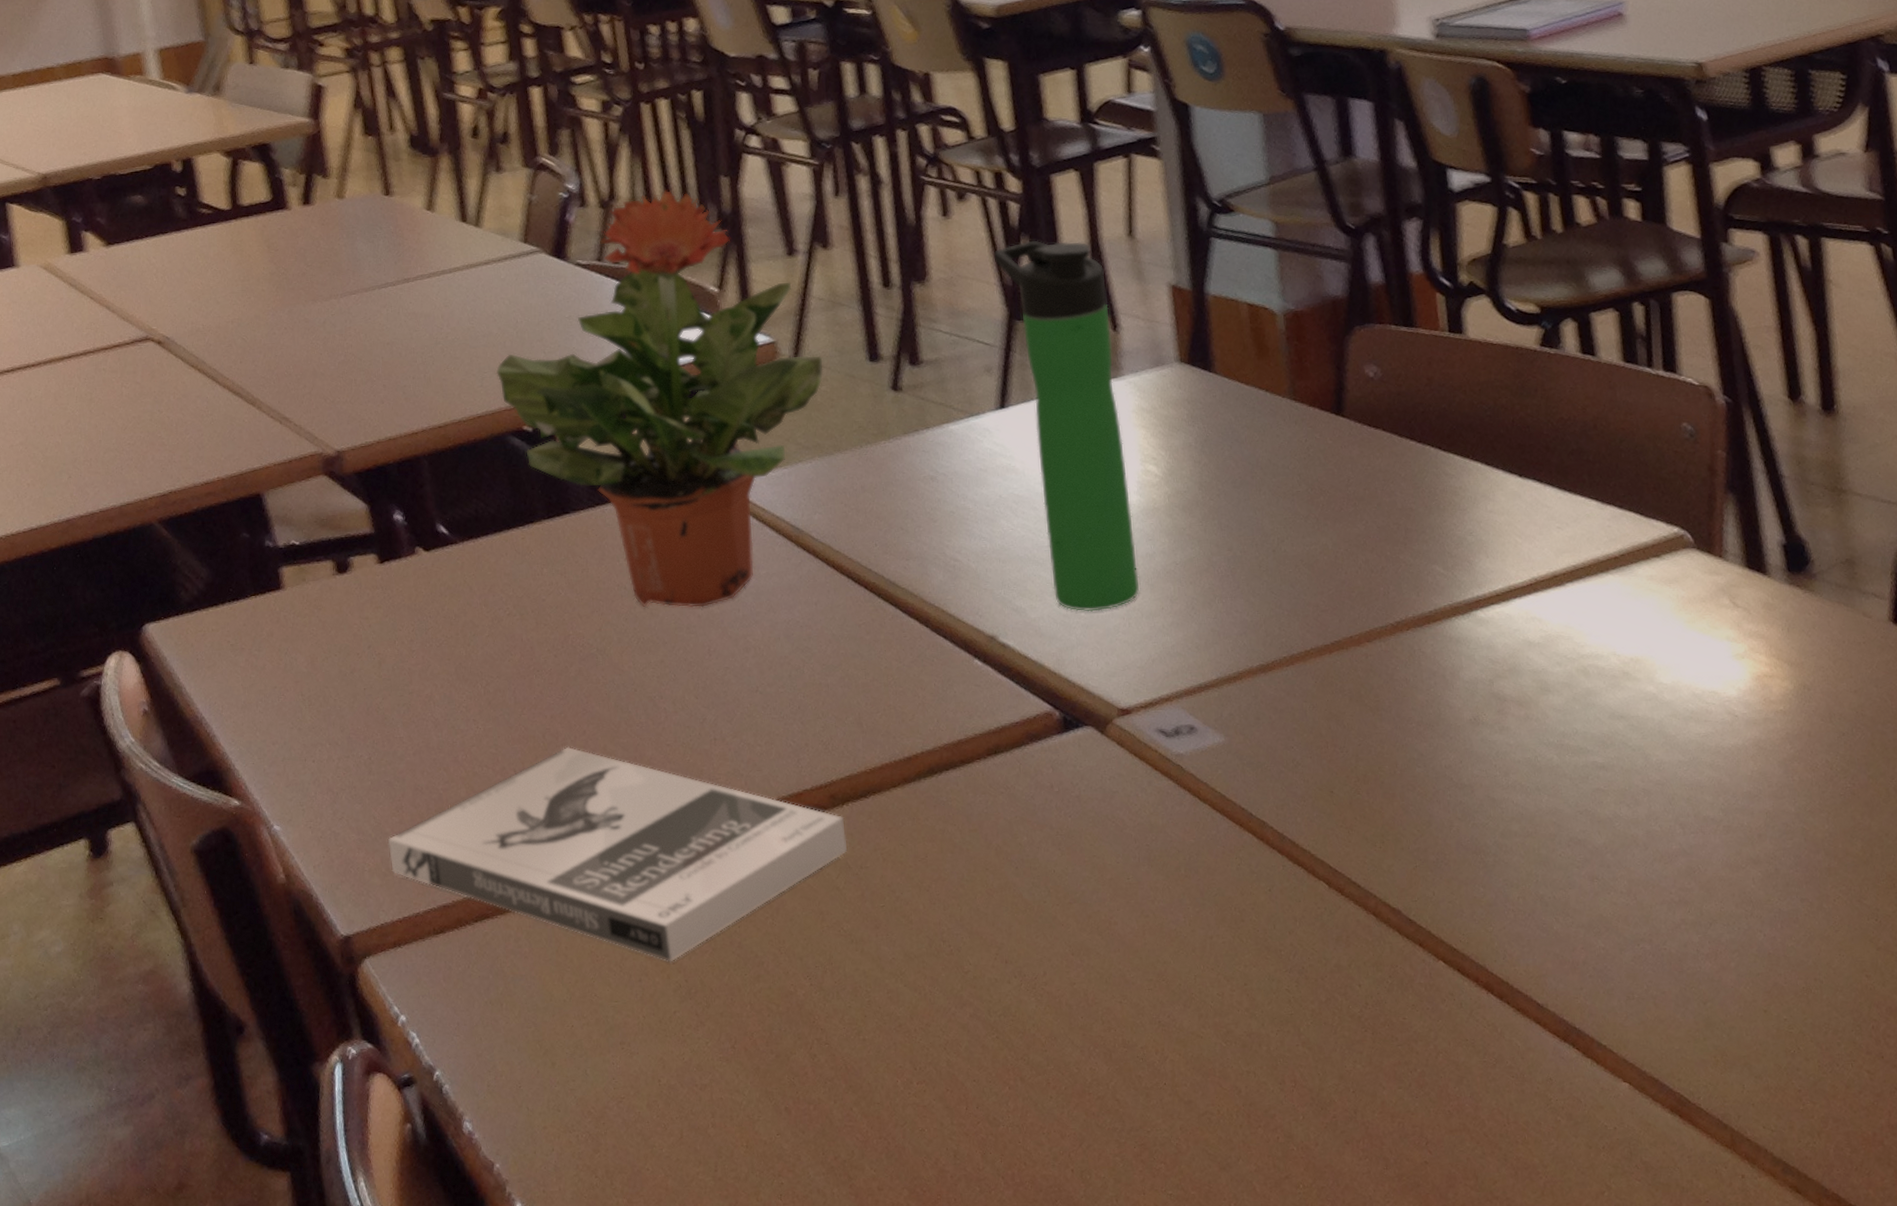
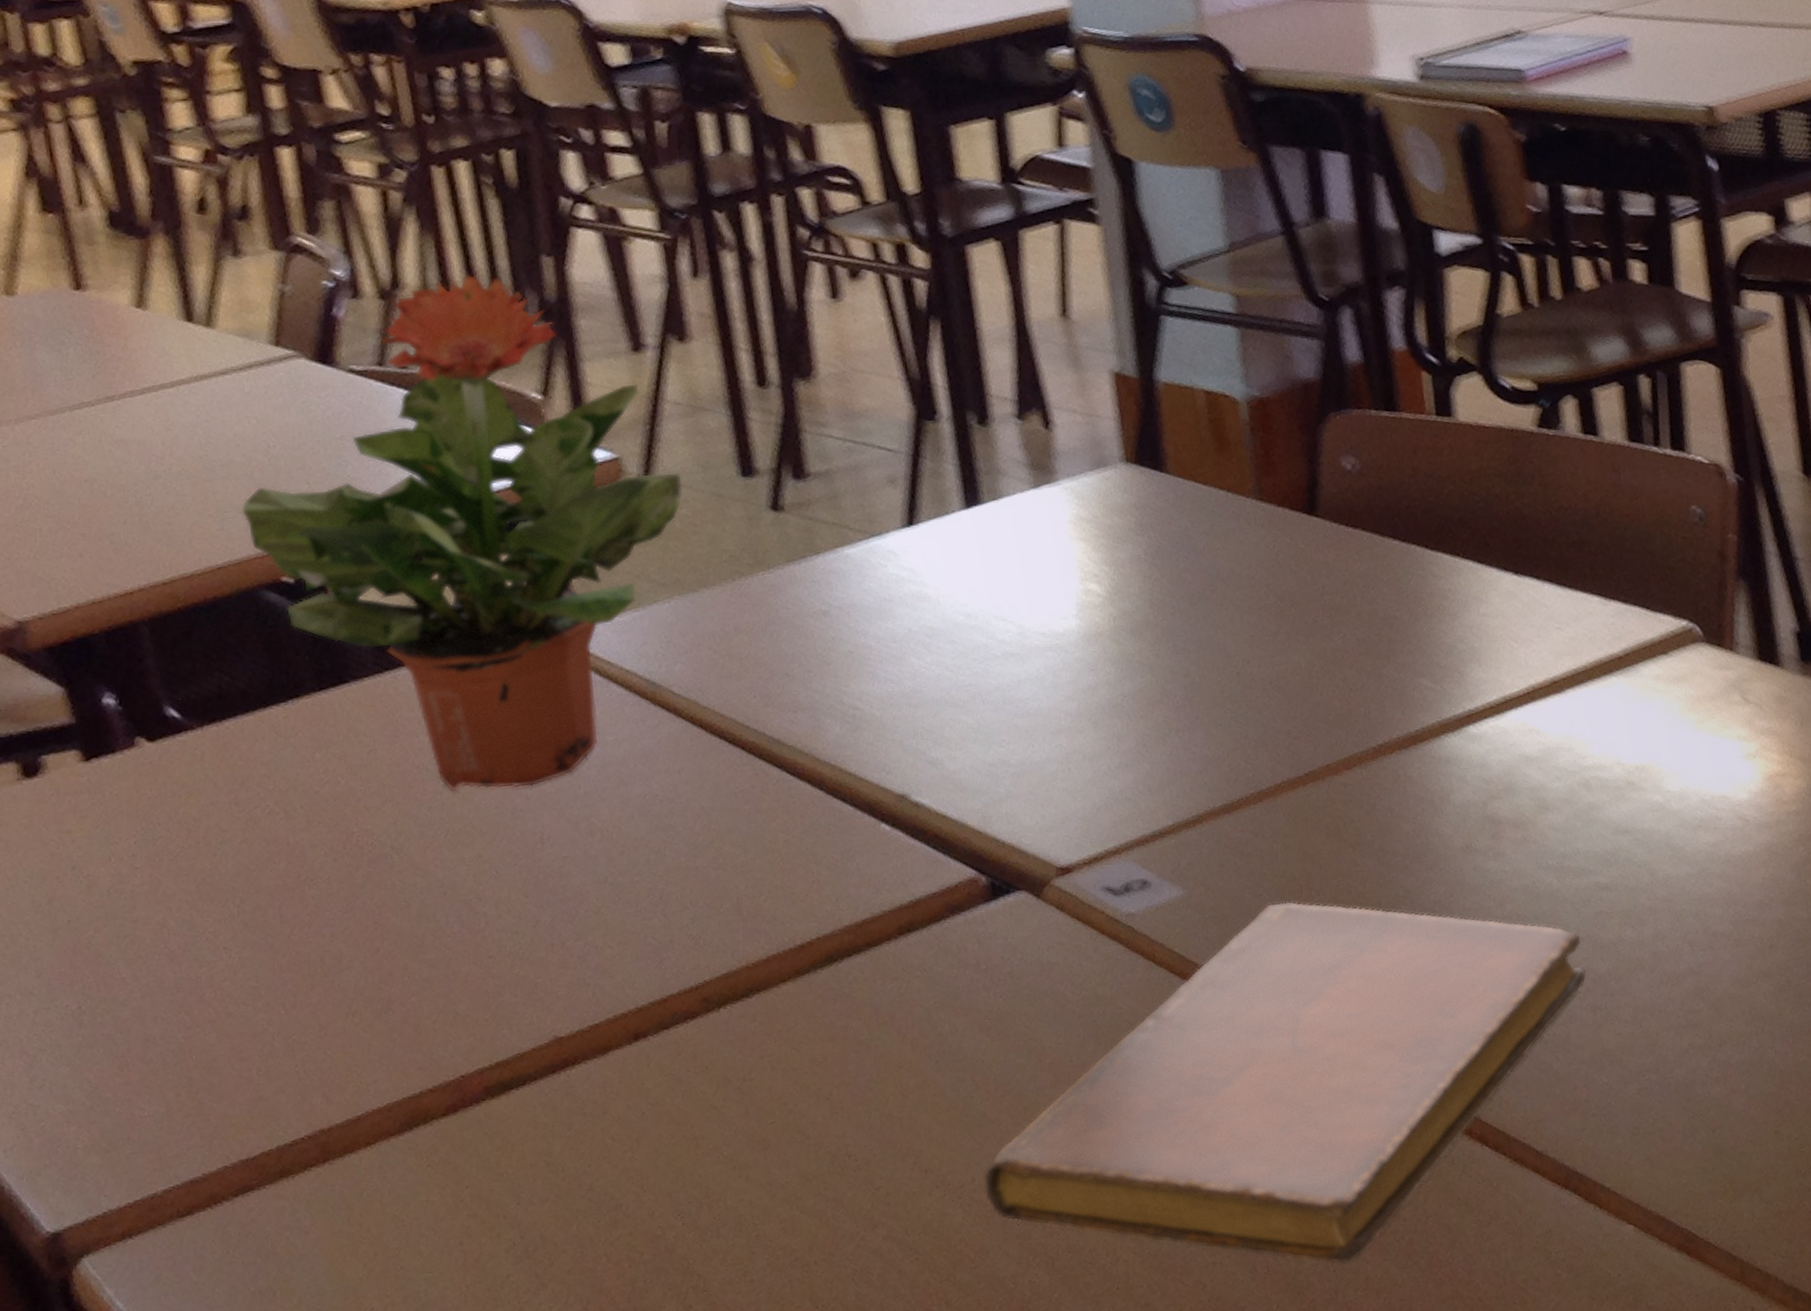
book: present [387,746,848,963] -> none [109,969,727,1218]
bottle: present [994,240,1140,612] -> none [897,324,1081,759]
notebook: none [1054,755,1584,1086] -> present [984,902,1586,1264]

